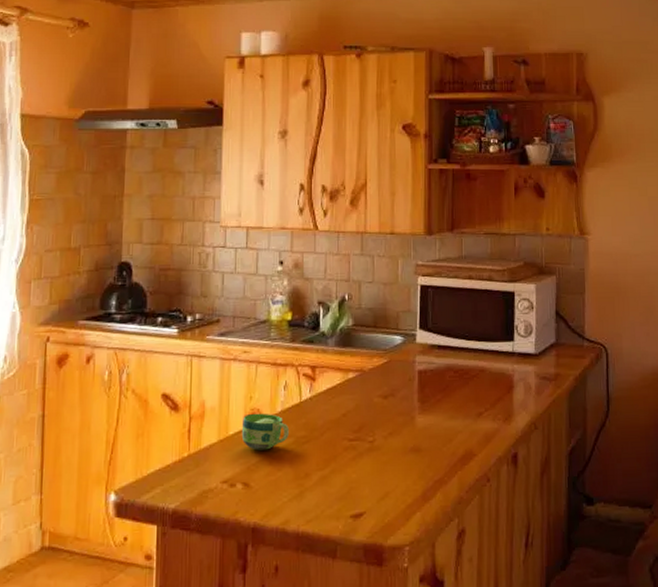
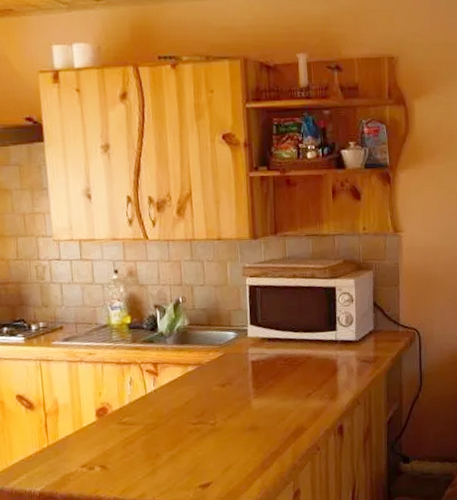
cup: present [241,413,289,450] -> none [94,406,138,438]

